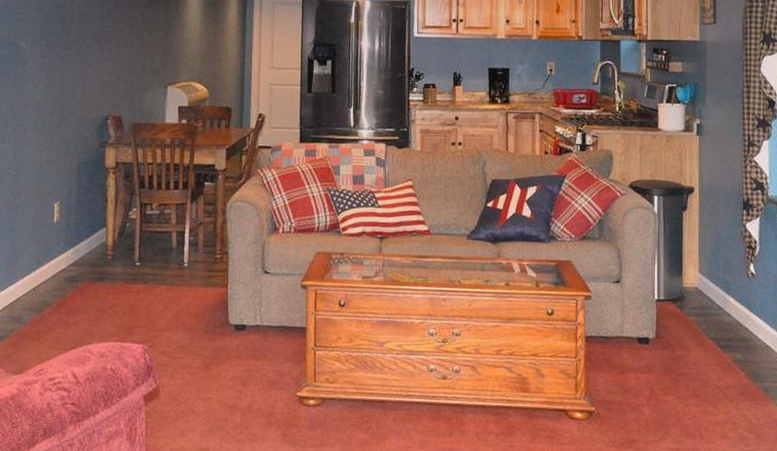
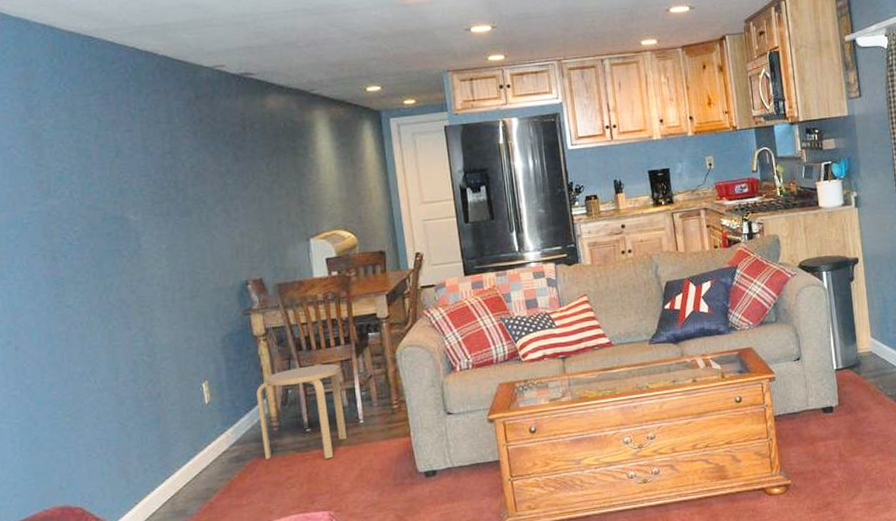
stool: none [96,203,175,295] -> present [257,363,348,459]

